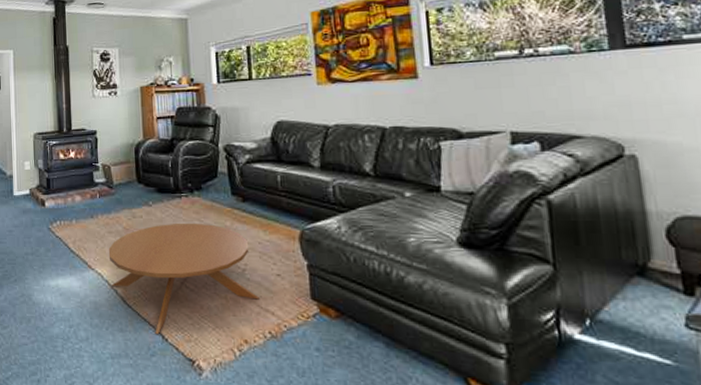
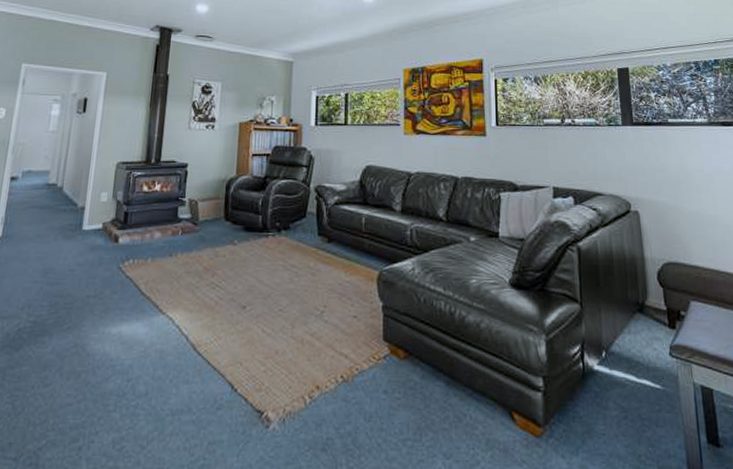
coffee table: present [108,223,259,335] -> none [182,263,335,385]

